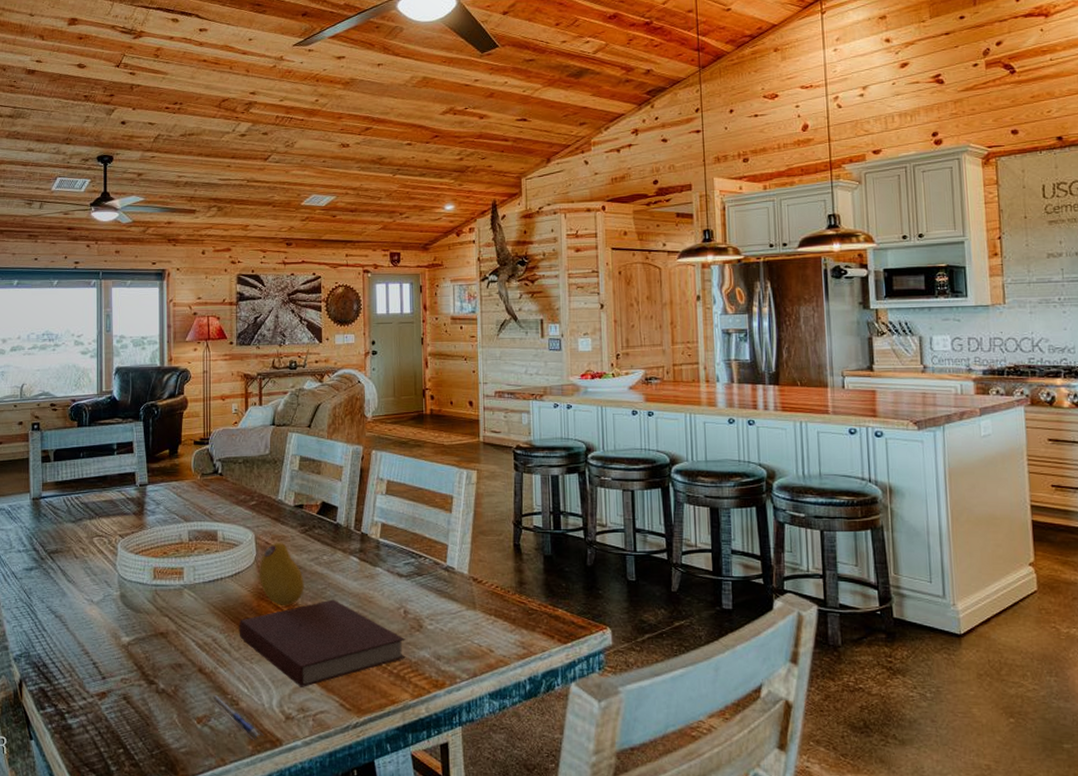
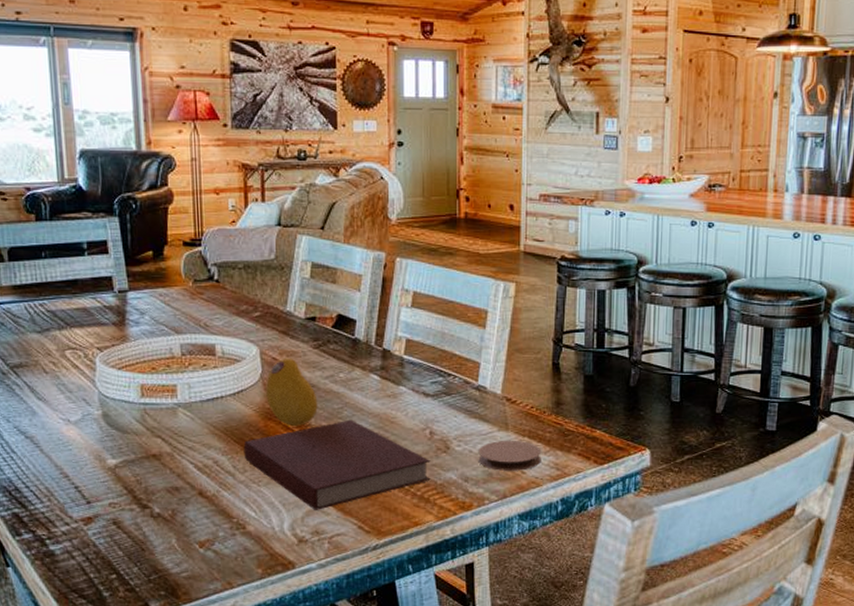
pen: present [210,695,264,740] -> none [213,519,274,563]
coaster: none [449,618,508,649] -> present [478,440,542,471]

